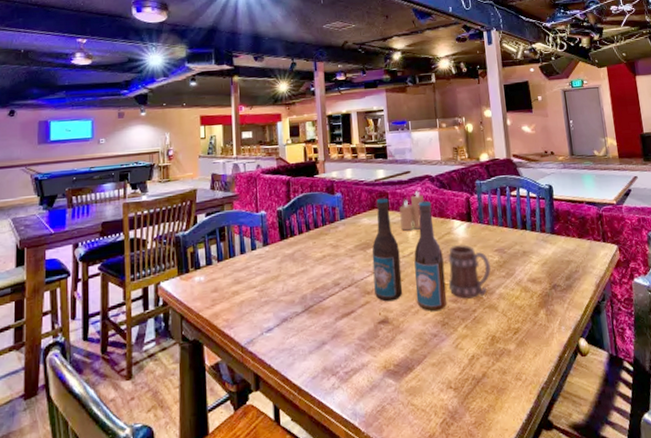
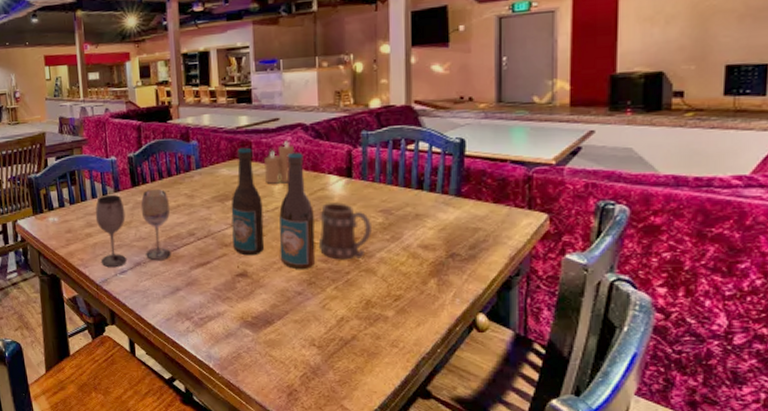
wineglass: none [243,240,317,326] -> present [95,188,171,267]

